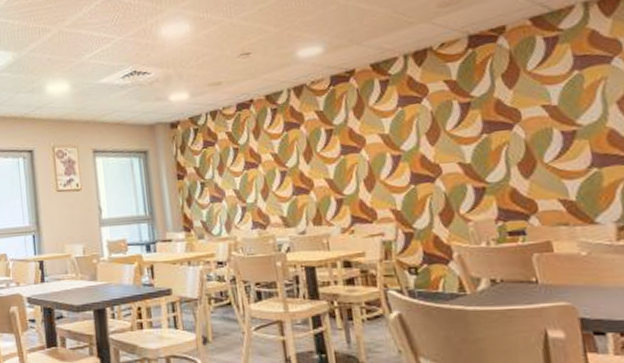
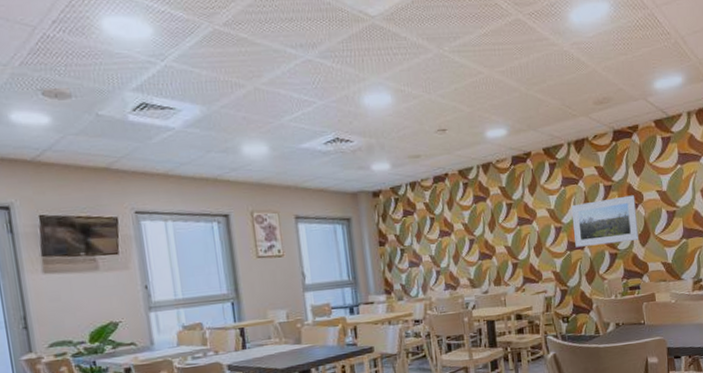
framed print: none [412,112,518,180] -> present [571,195,638,247]

